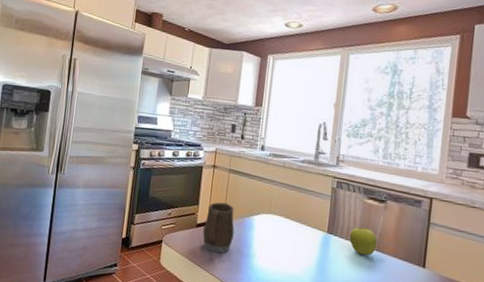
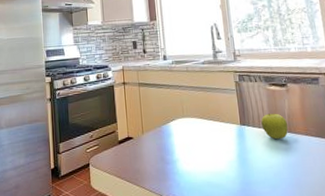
mug: present [202,202,235,254] -> none [125,115,155,166]

